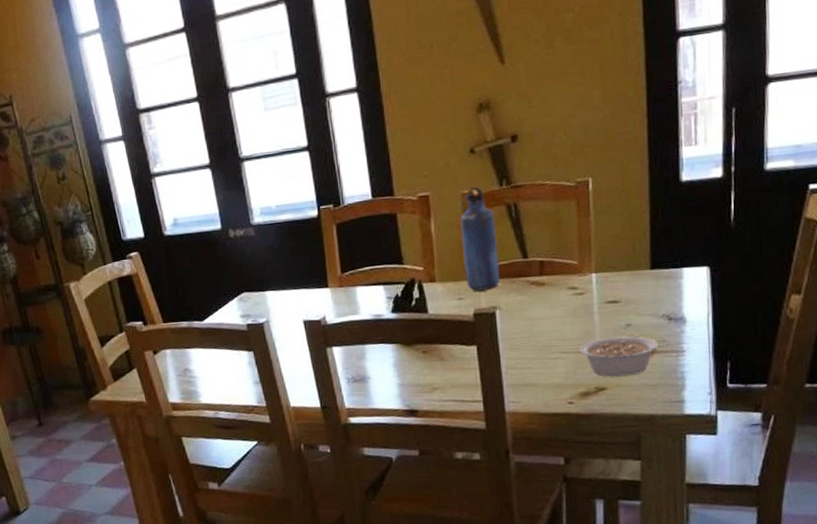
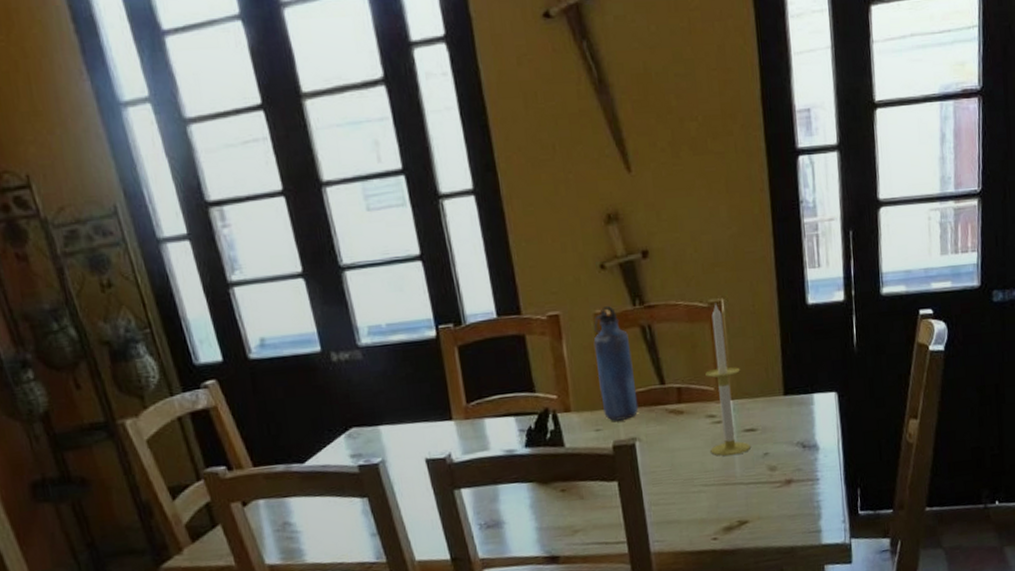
candle: none [569,182,612,326] -> present [705,303,751,456]
legume: present [579,336,670,377] -> none [720,465,805,509]

